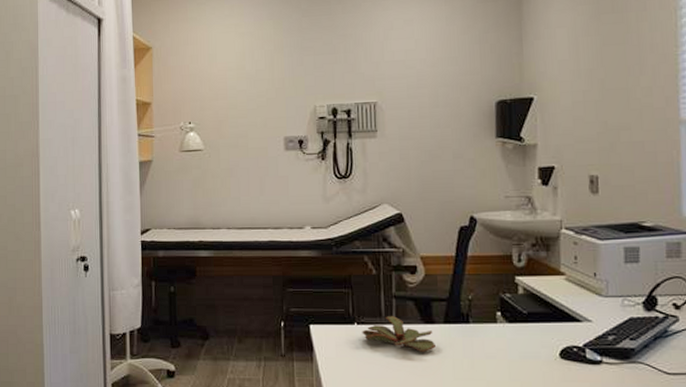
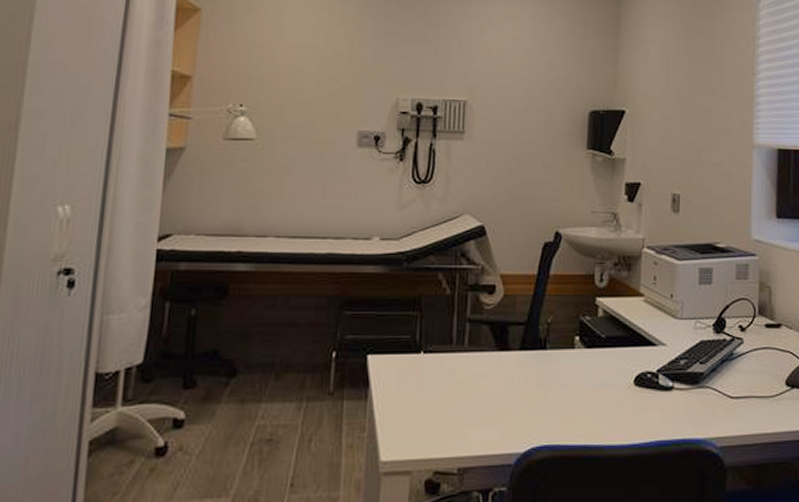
succulent plant: present [362,316,435,352] -> none [428,343,509,383]

